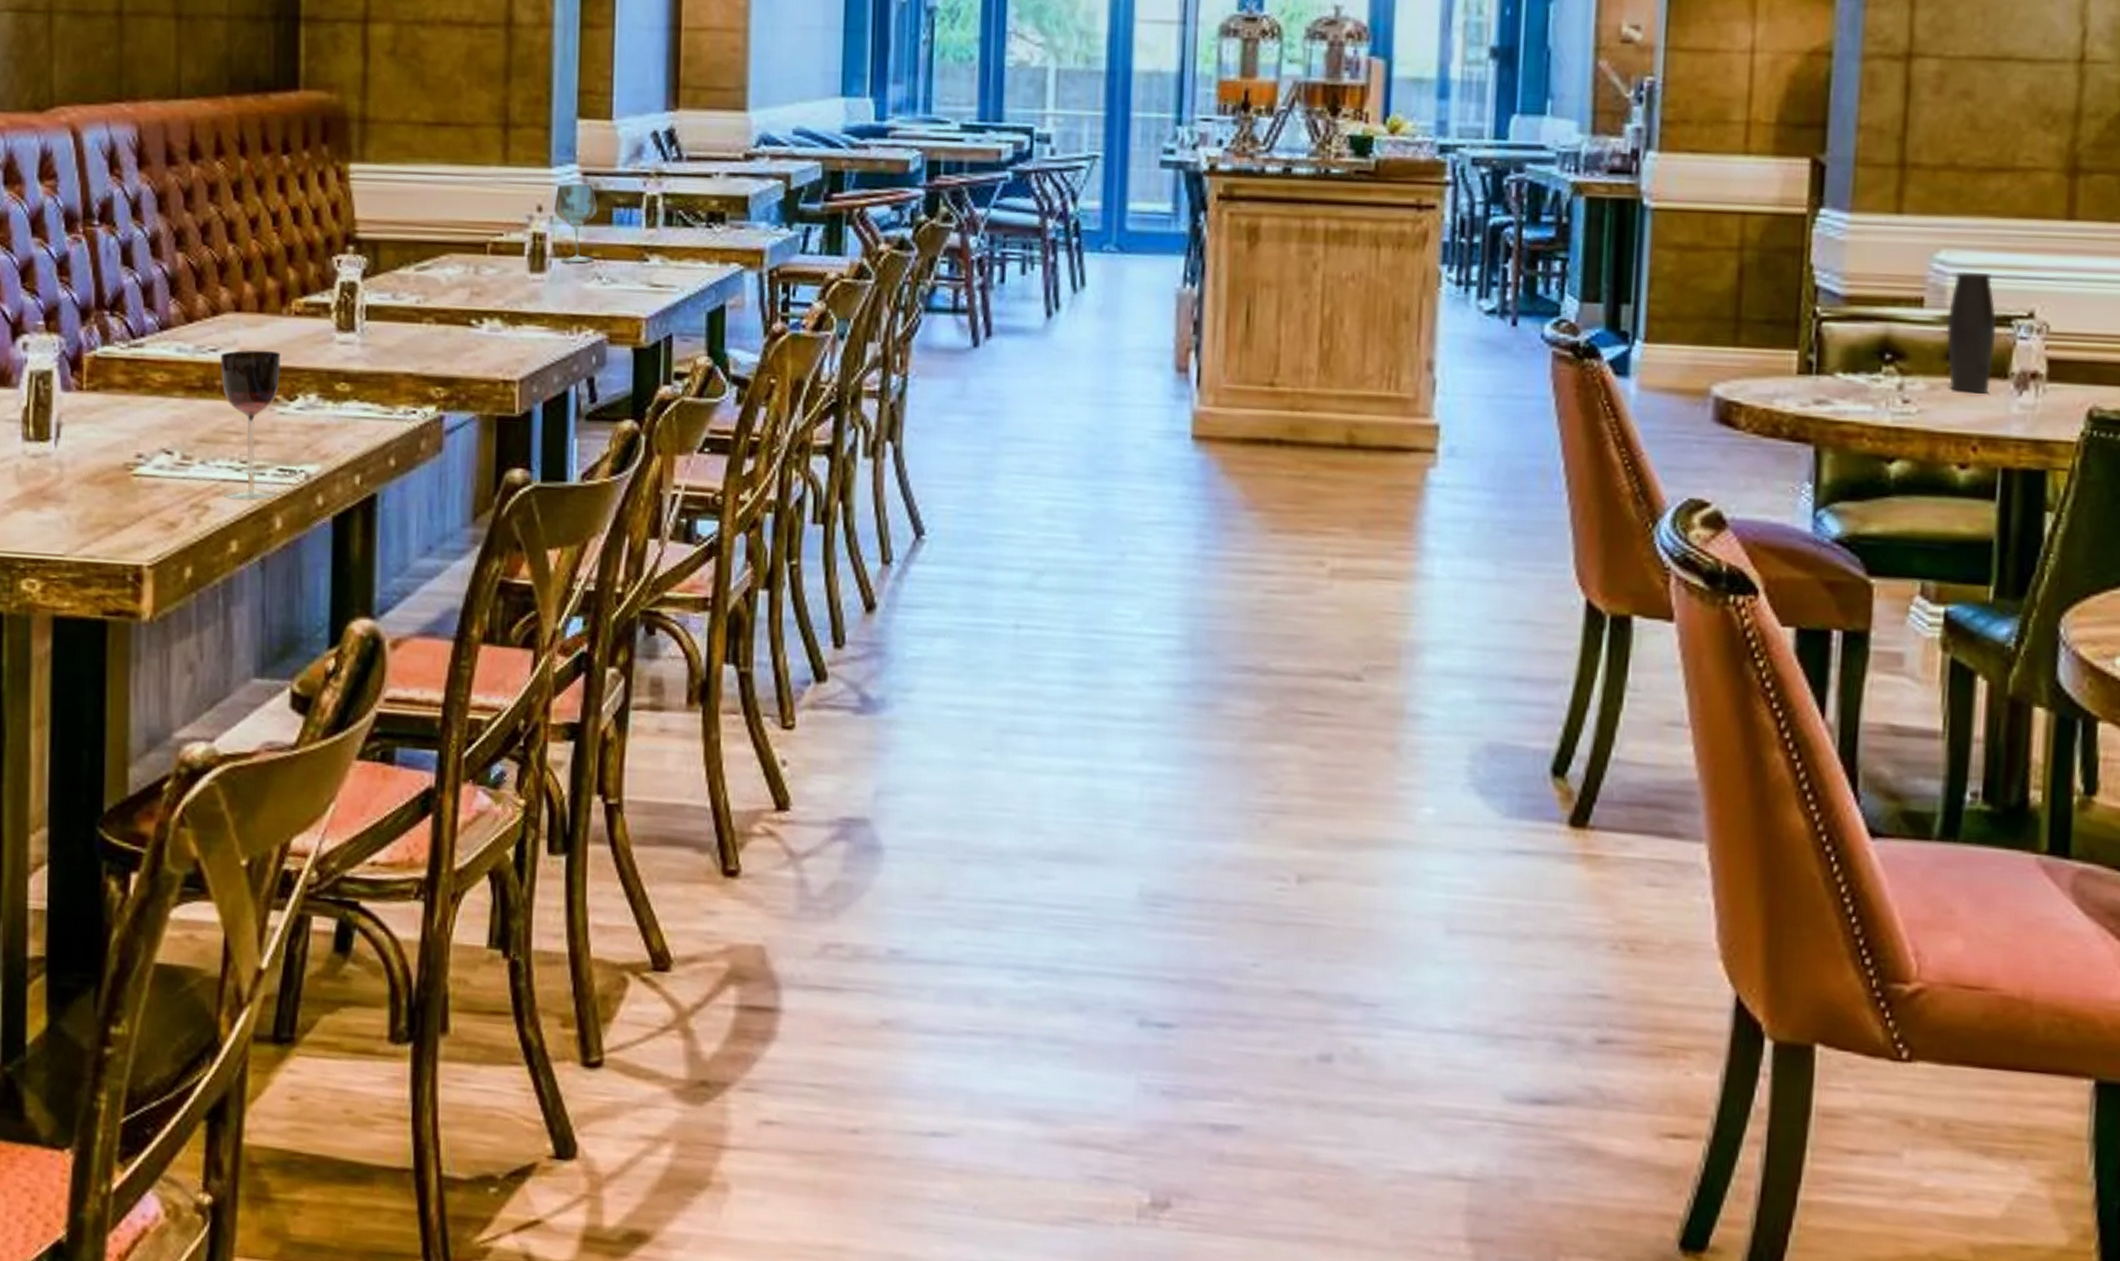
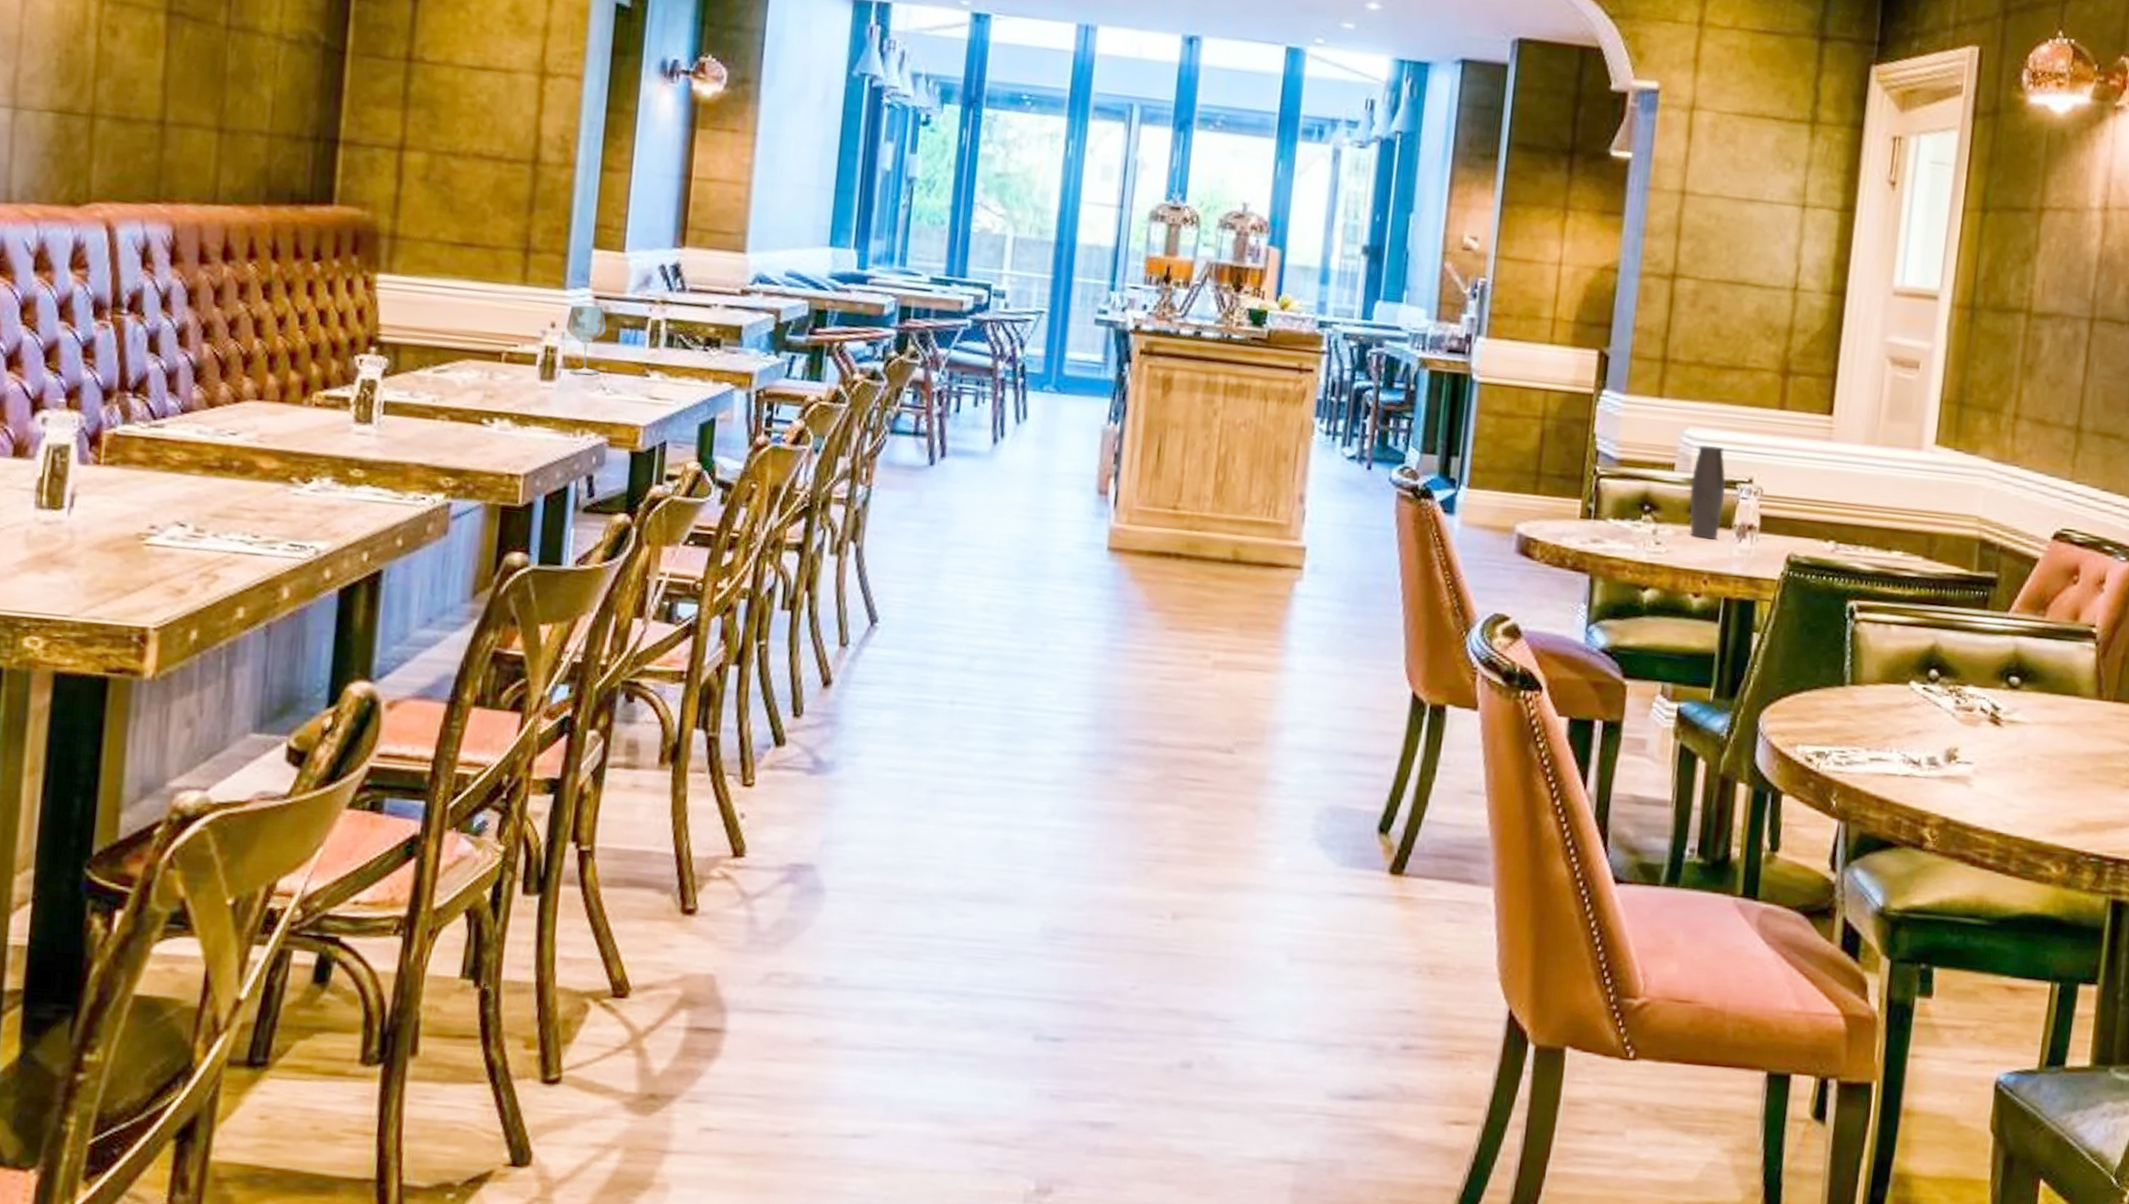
wineglass: present [220,350,280,501] -> none [233,435,299,572]

